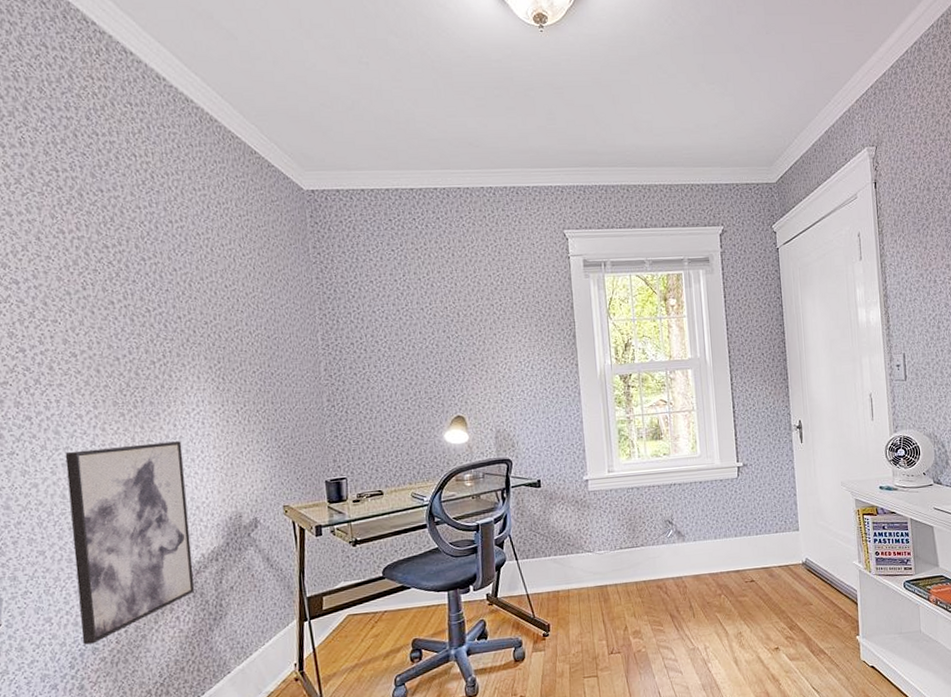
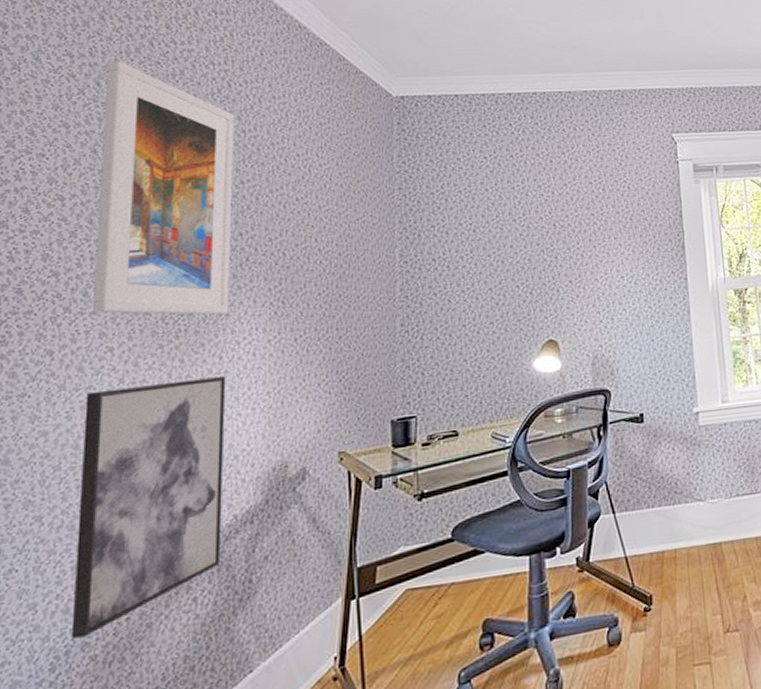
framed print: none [38,151,177,389] -> present [93,61,234,315]

